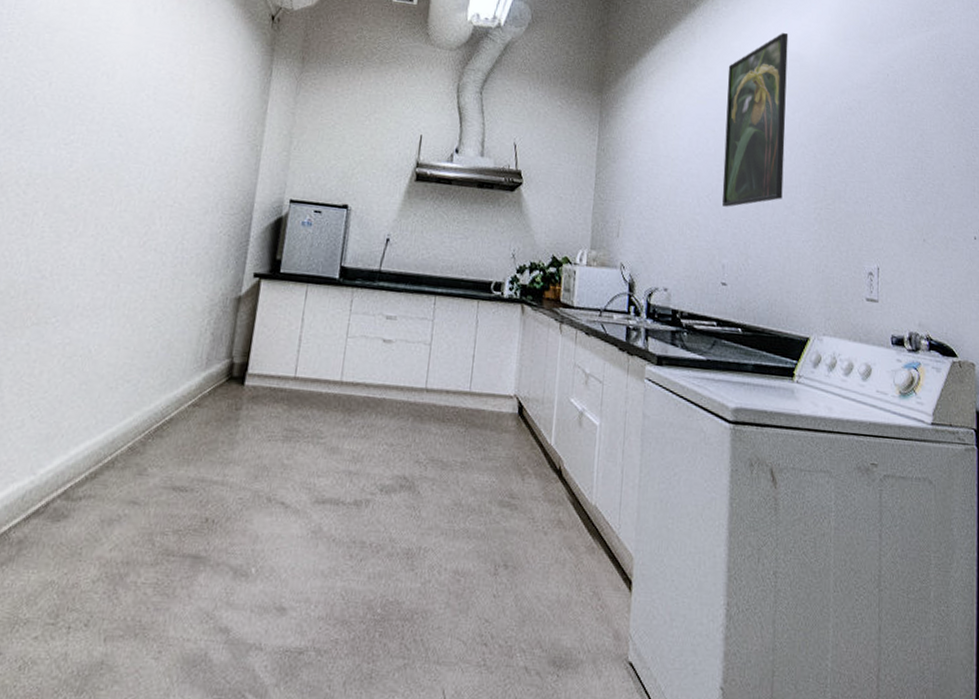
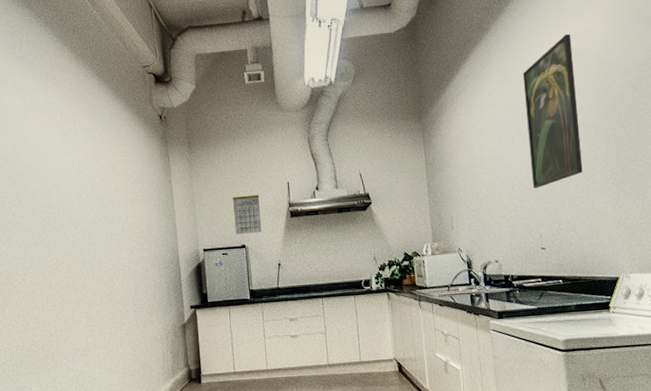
calendar: none [338,138,381,193] -> present [232,194,262,235]

